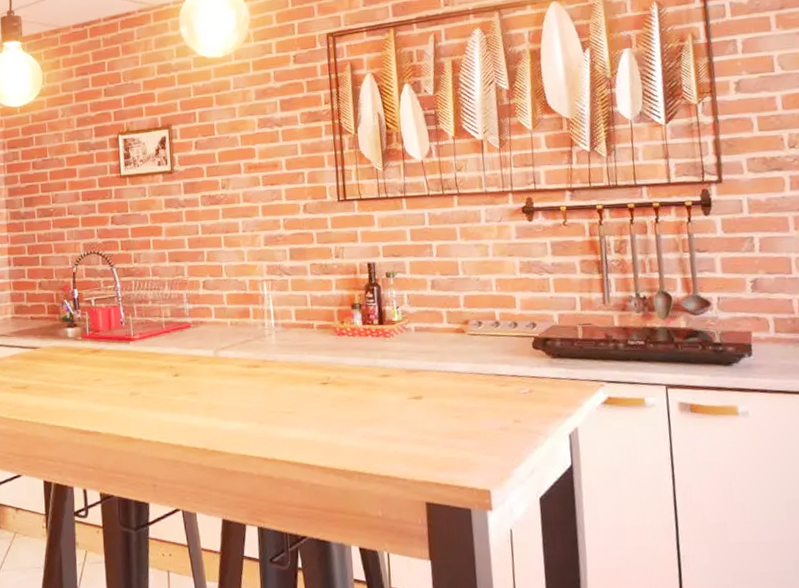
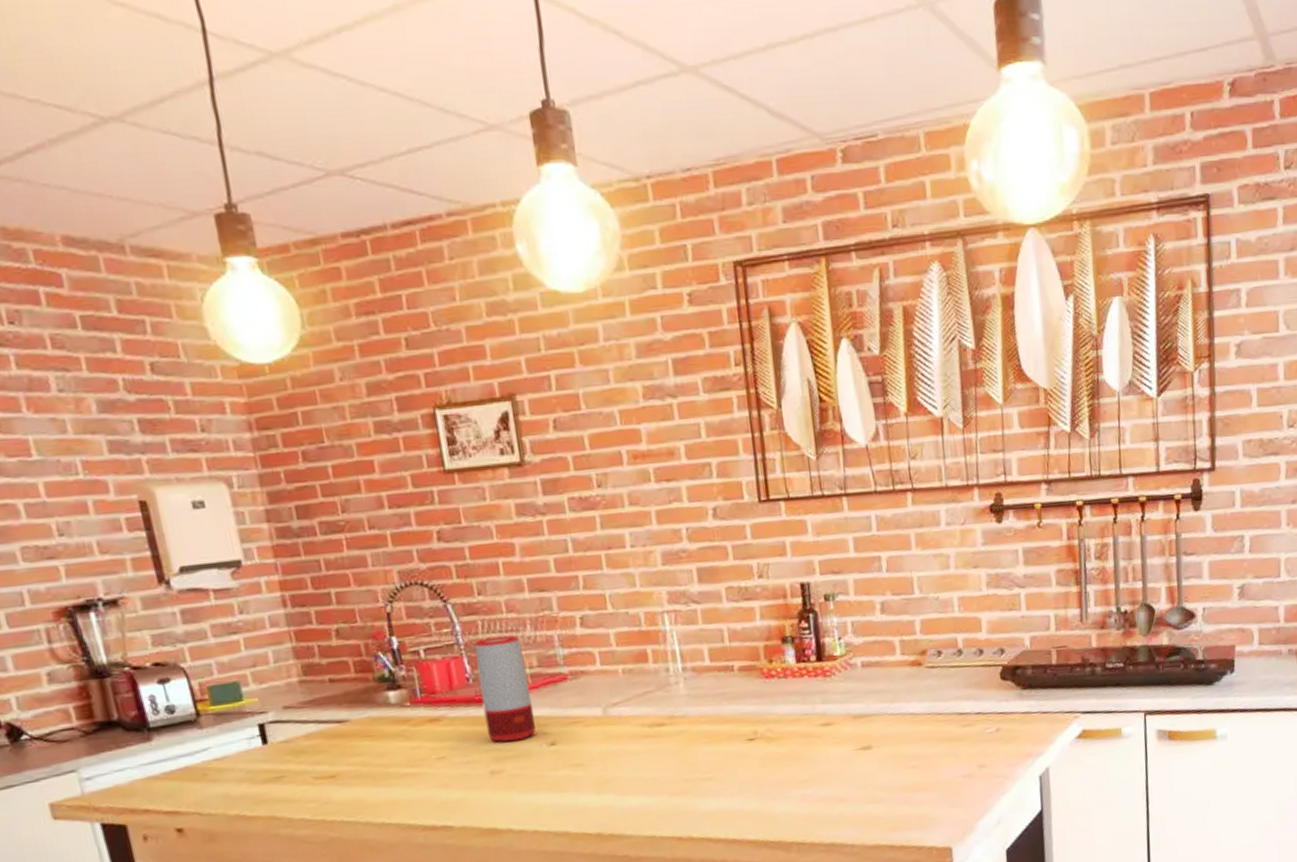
speaker: none [128,292,166,372] -> present [474,635,536,742]

